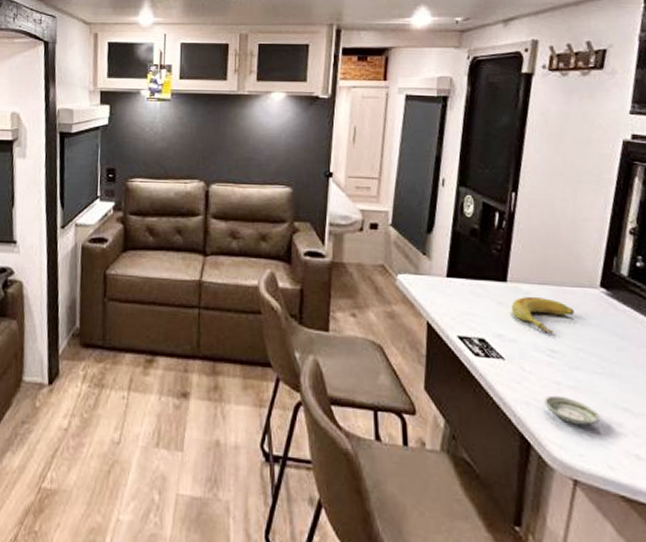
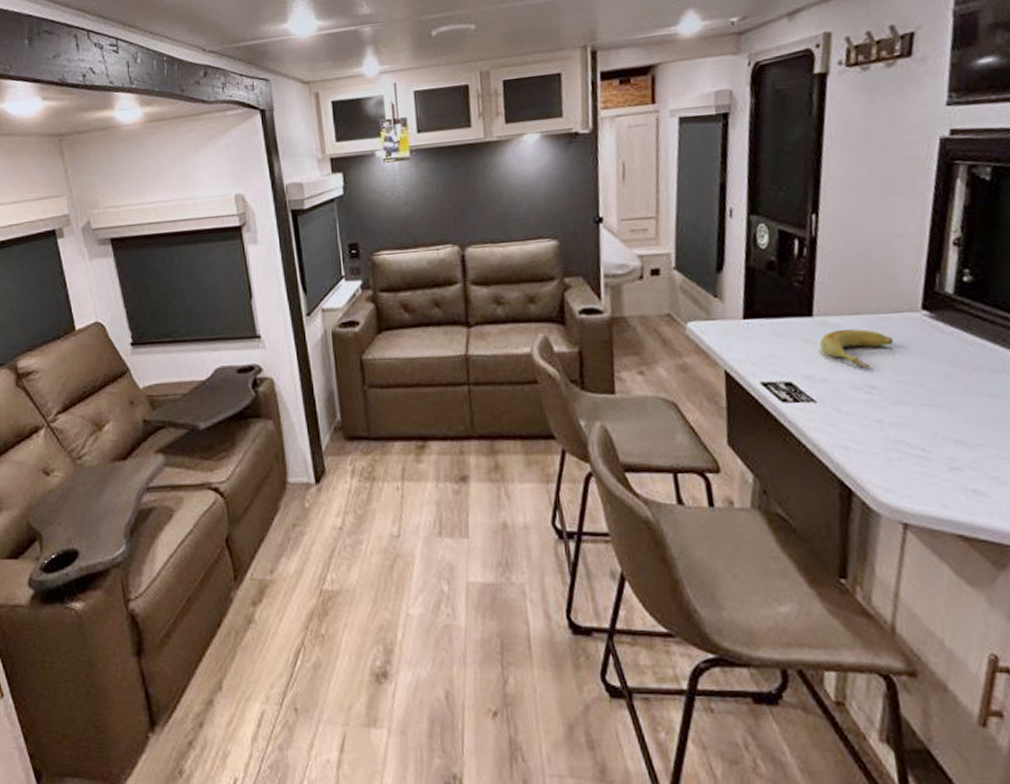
saucer: present [544,395,600,425] -> none [864,434,930,465]

